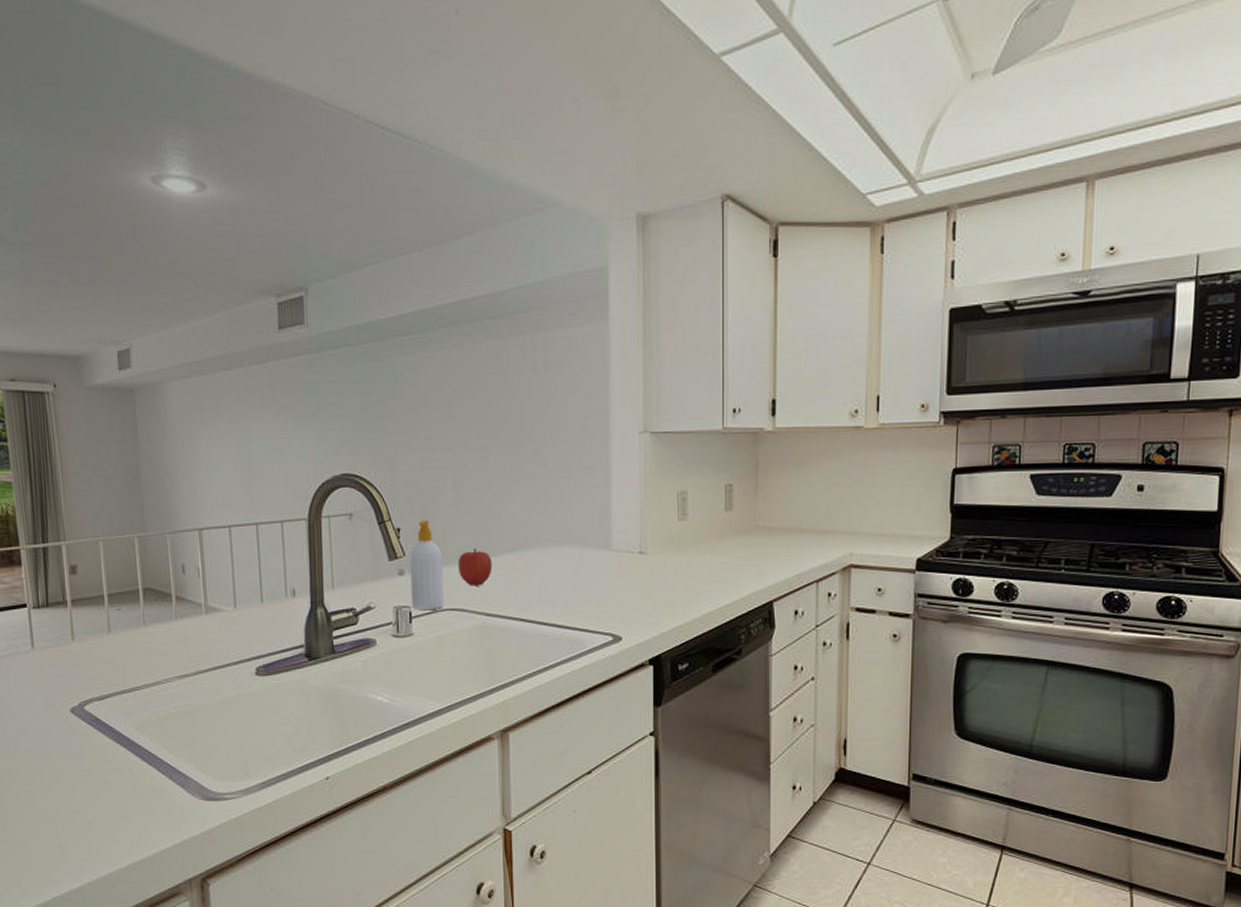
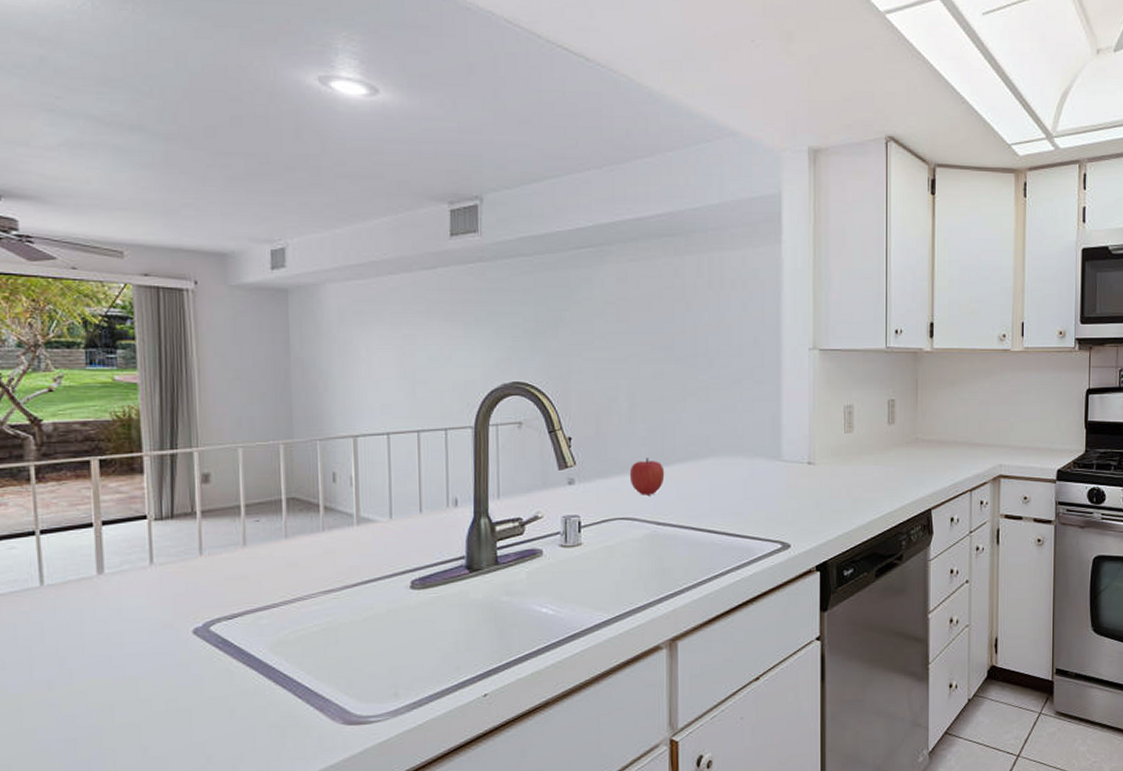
soap bottle: present [409,520,445,611] -> none [580,429,616,520]

